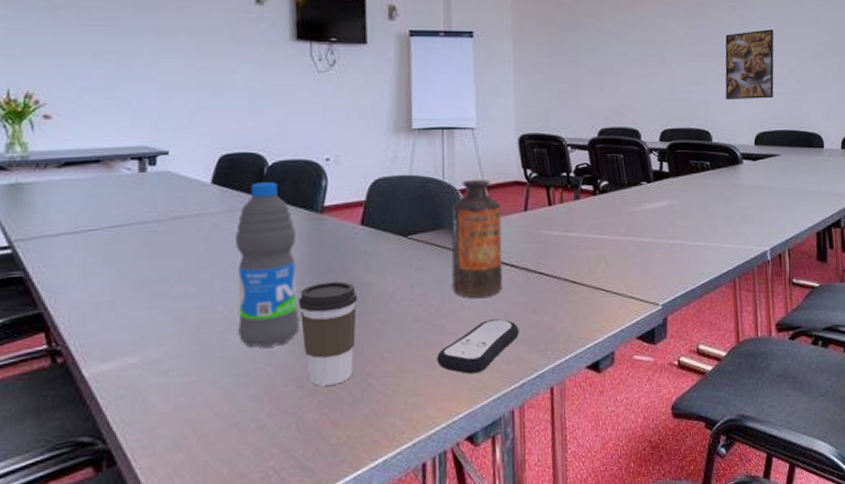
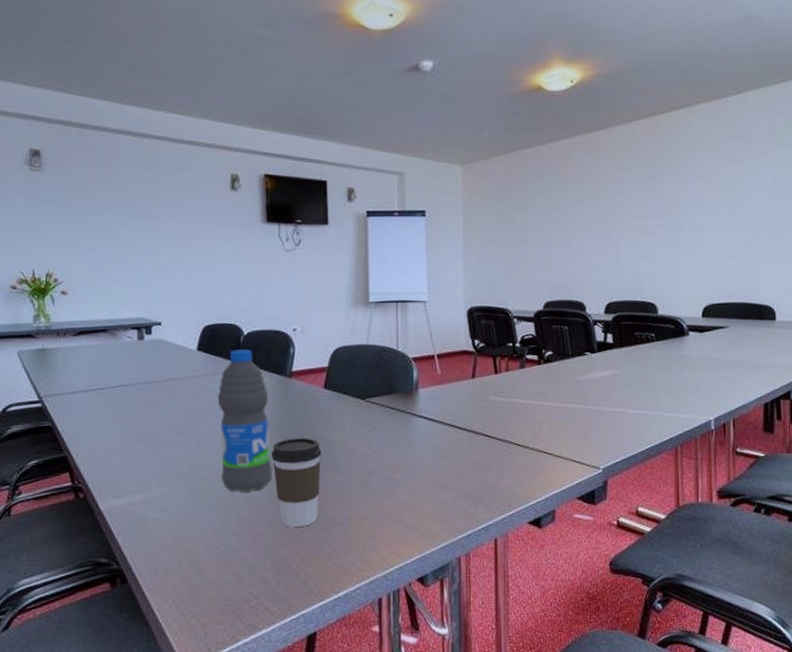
remote control: present [437,319,519,374] -> none [391,476,466,524]
bottle: present [451,179,503,298] -> none [404,348,452,456]
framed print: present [725,29,774,100] -> none [673,201,727,273]

